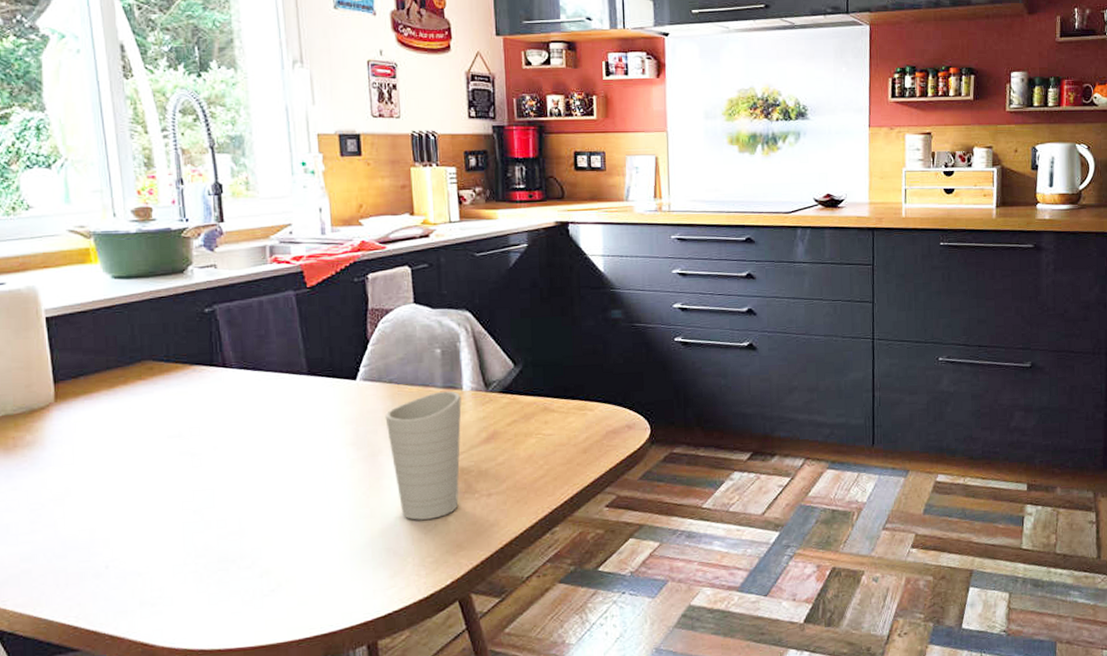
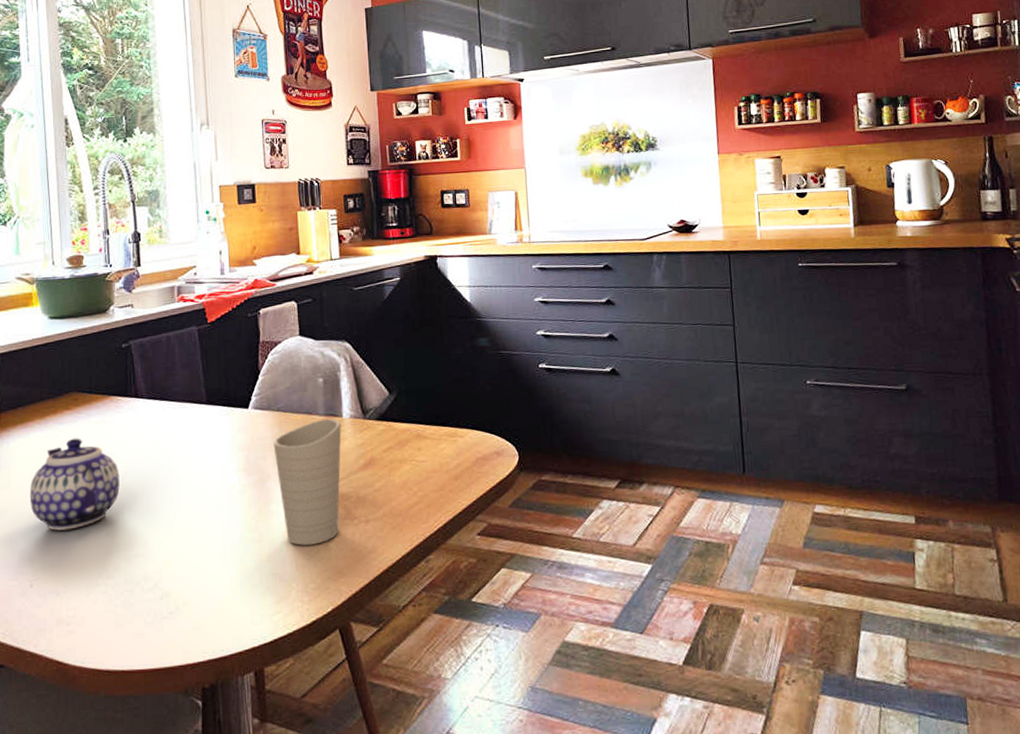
teapot: none [99,410,208,509] -> present [29,438,120,531]

